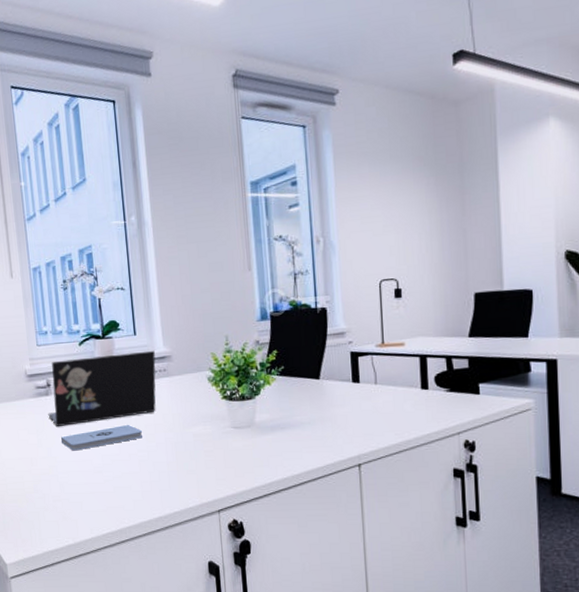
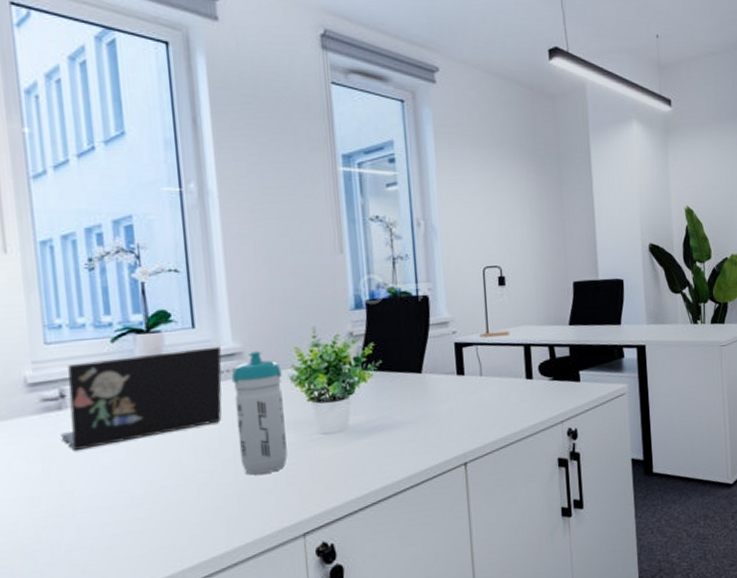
notepad: present [61,425,143,451] -> none [81,440,204,481]
water bottle: none [163,354,206,457] -> present [231,350,288,475]

